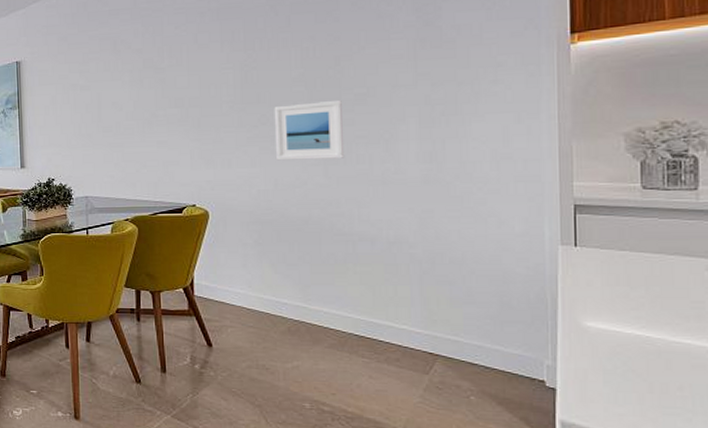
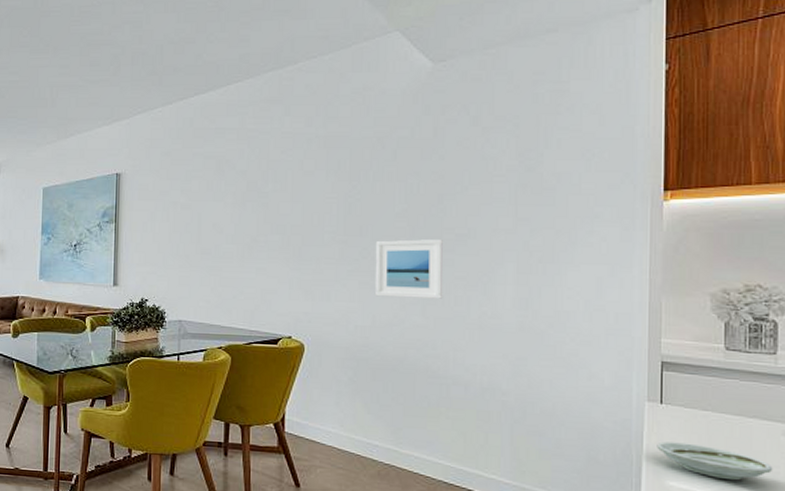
saucer: none [572,284,698,318] -> present [657,441,773,481]

